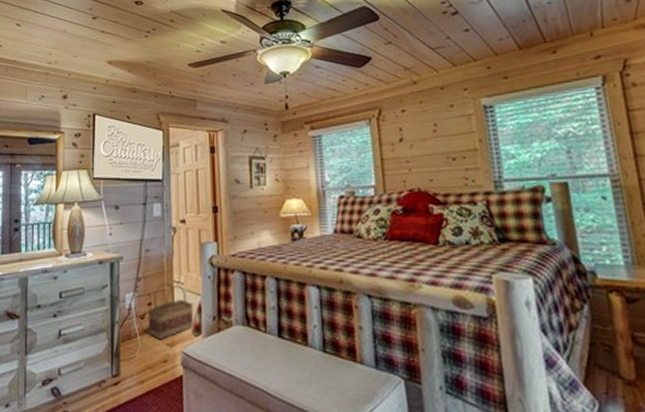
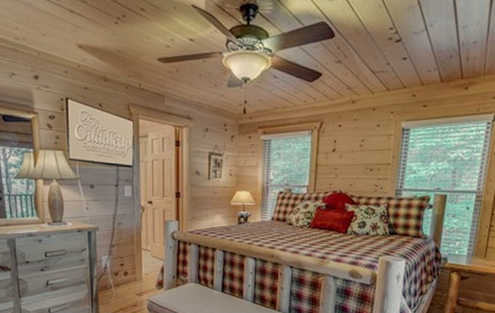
basket: present [147,281,195,340] -> none [120,249,158,291]

